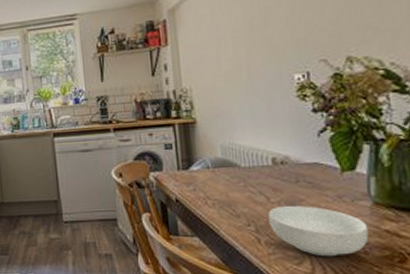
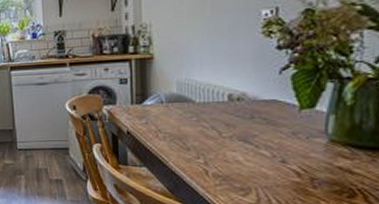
cereal bowl: present [268,205,369,257] -> none [219,140,320,190]

